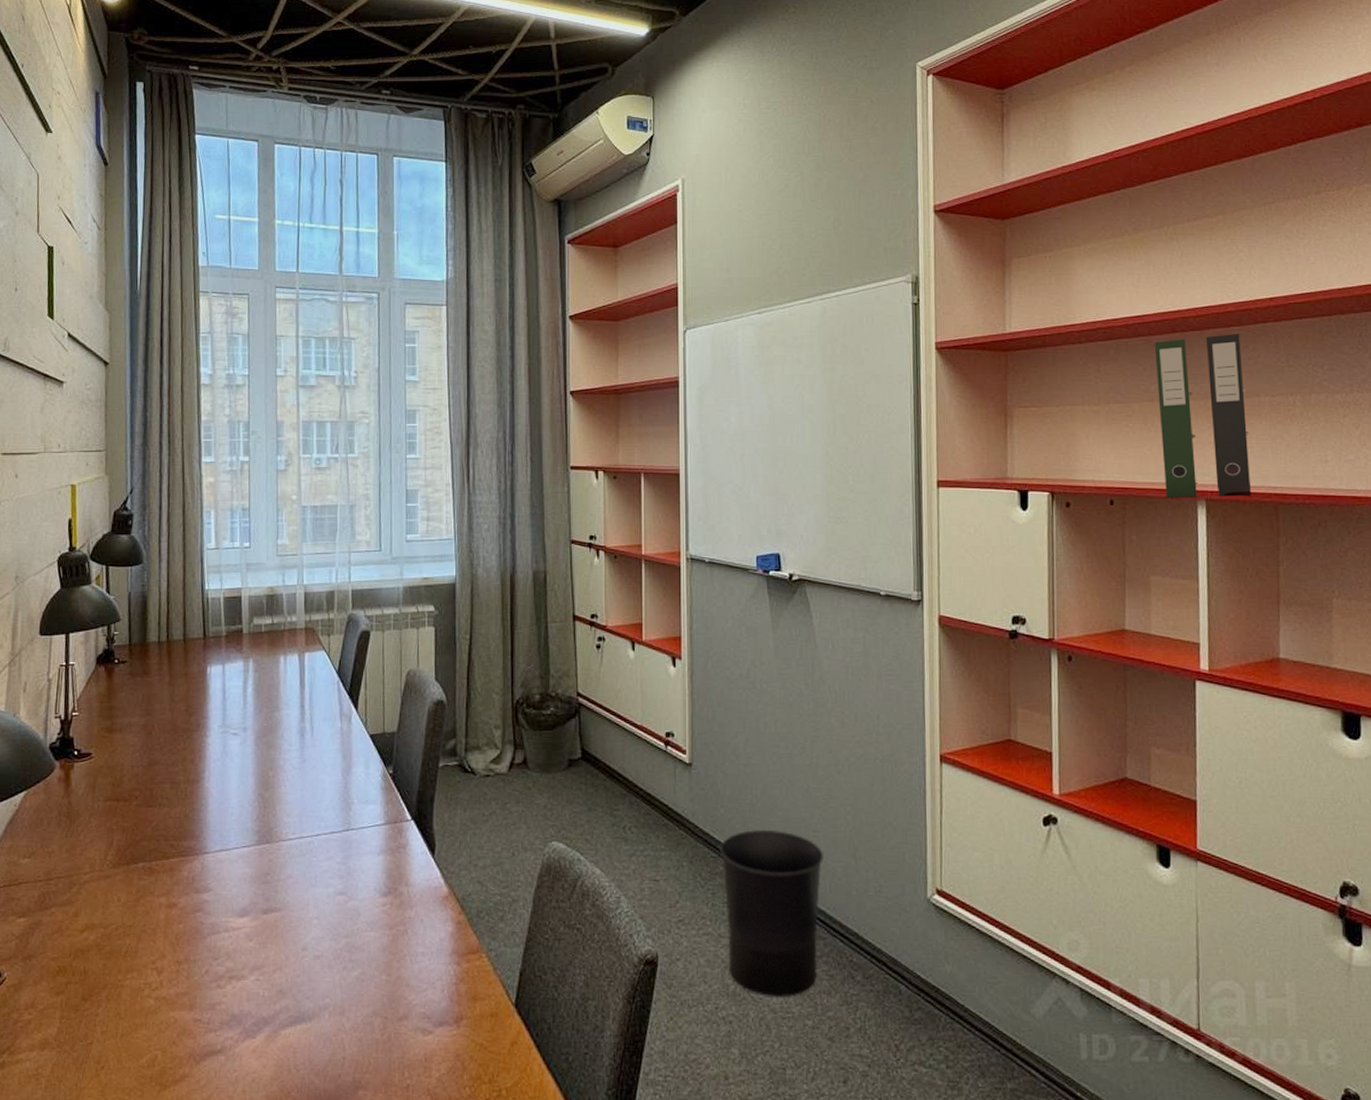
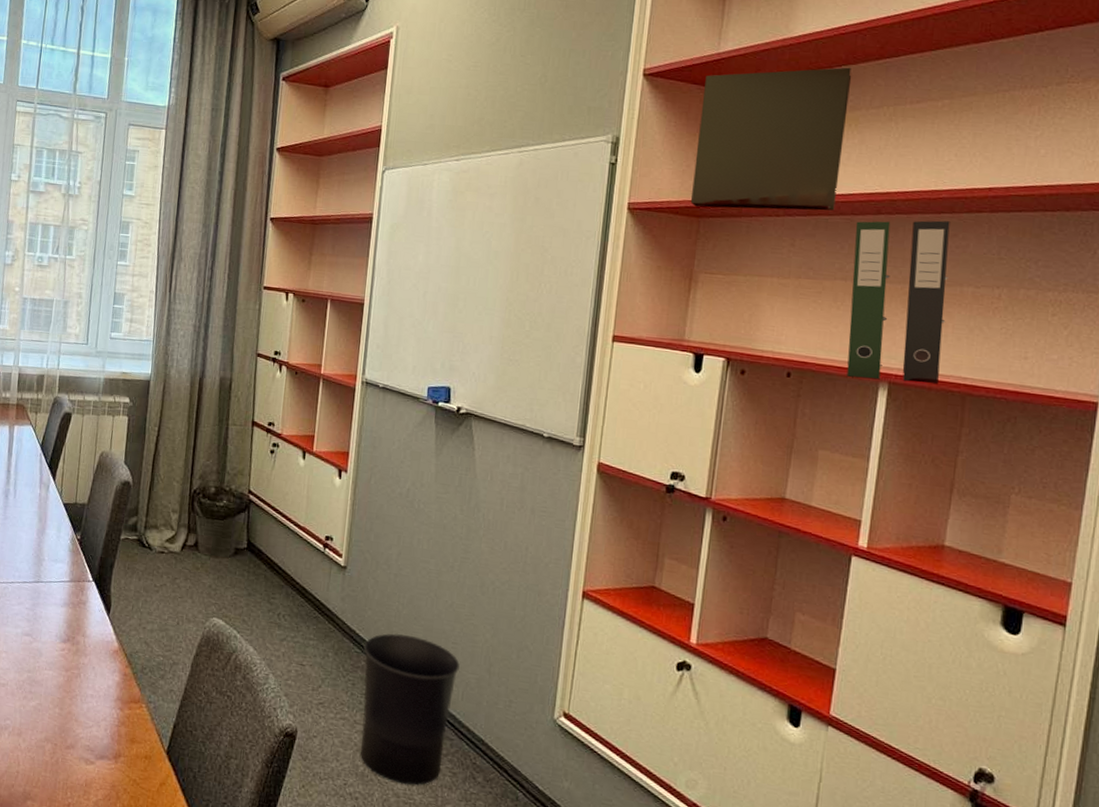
binder: none [994,190,1133,341] -> present [690,67,852,211]

